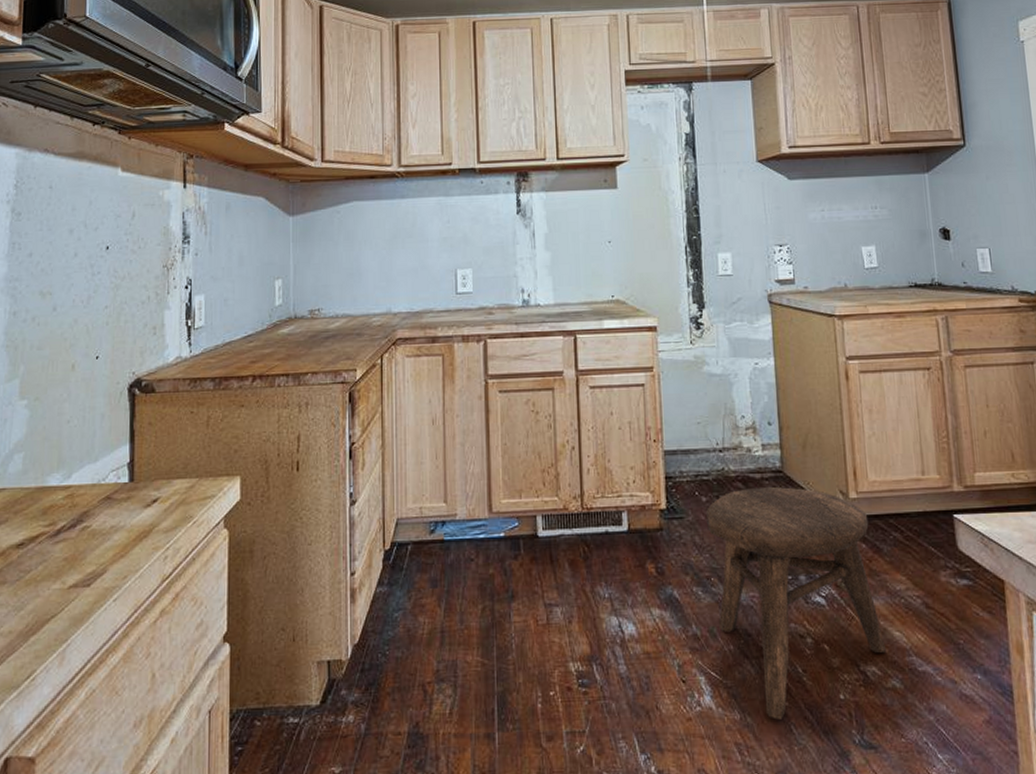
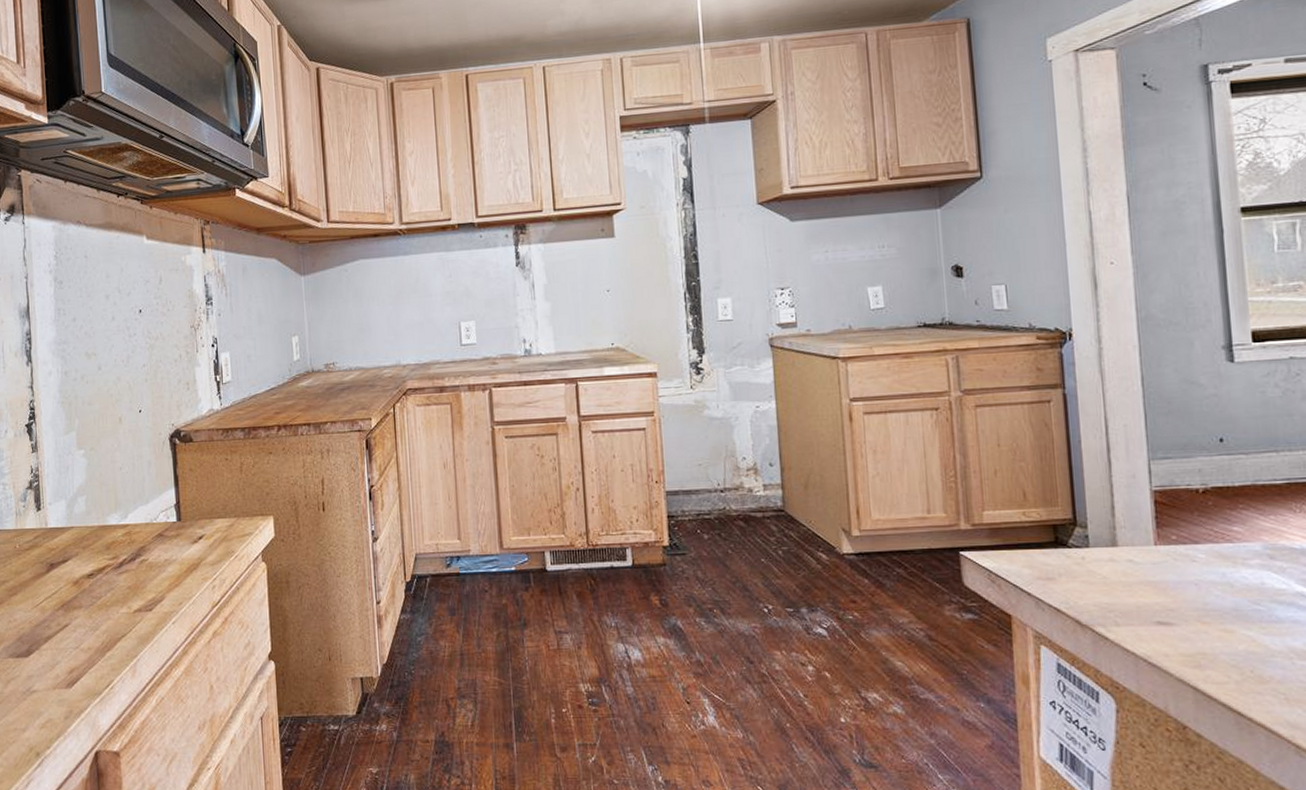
stool: present [706,487,886,720] -> none [708,525,888,739]

